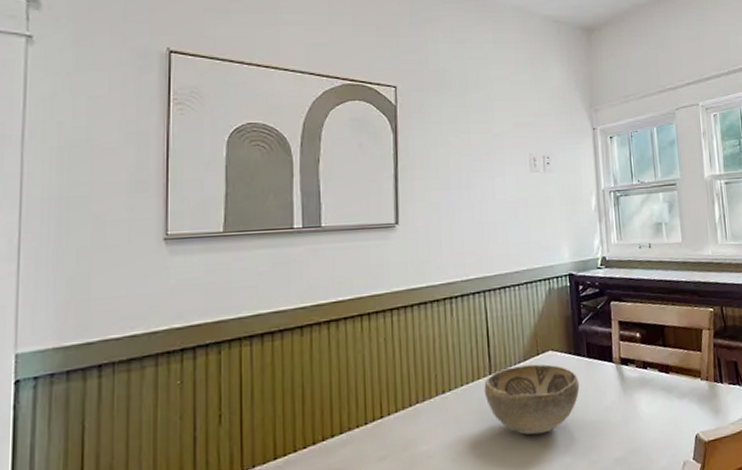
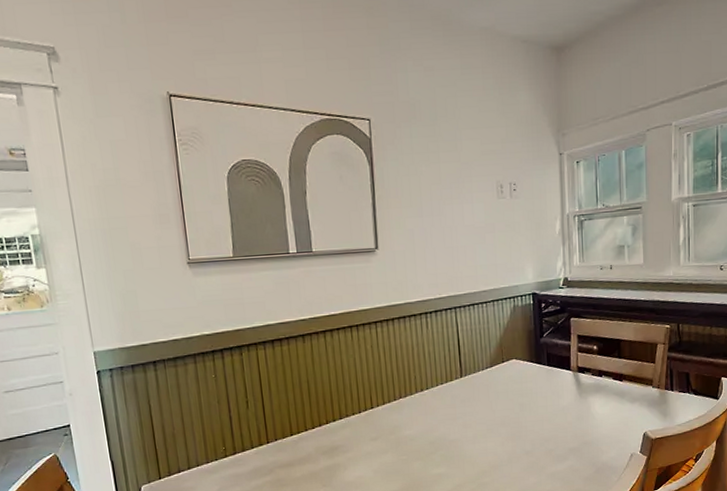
decorative bowl: present [484,364,580,435] -> none [456,370,540,427]

